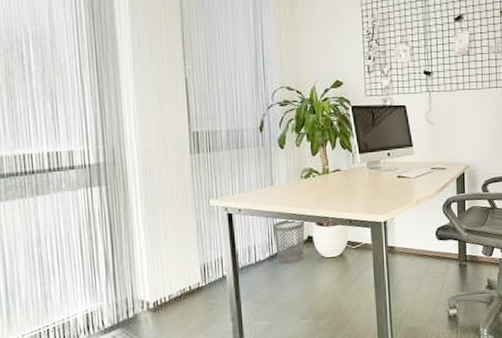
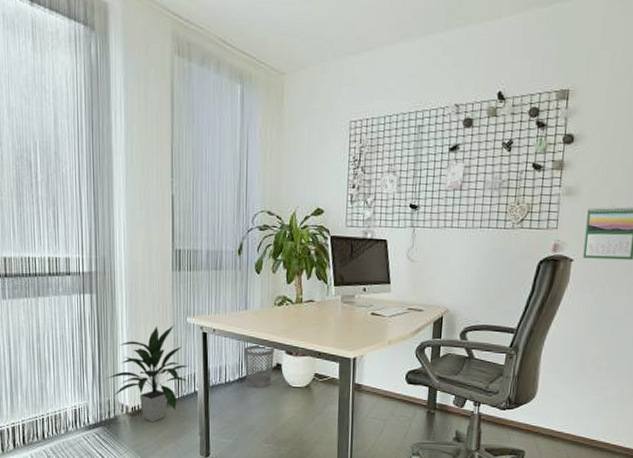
indoor plant: none [123,209,215,316] -> present [107,325,189,423]

